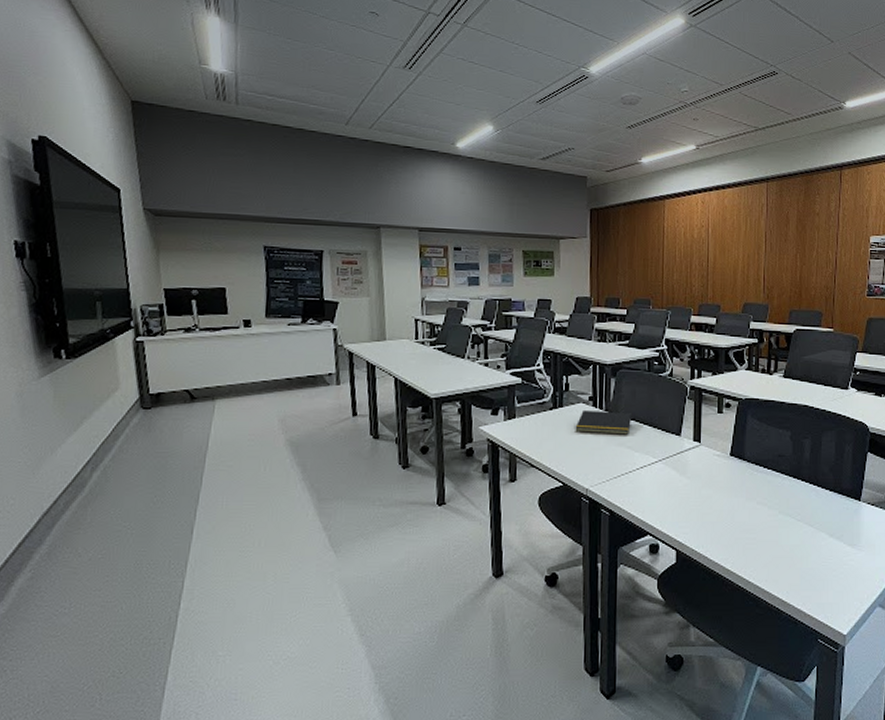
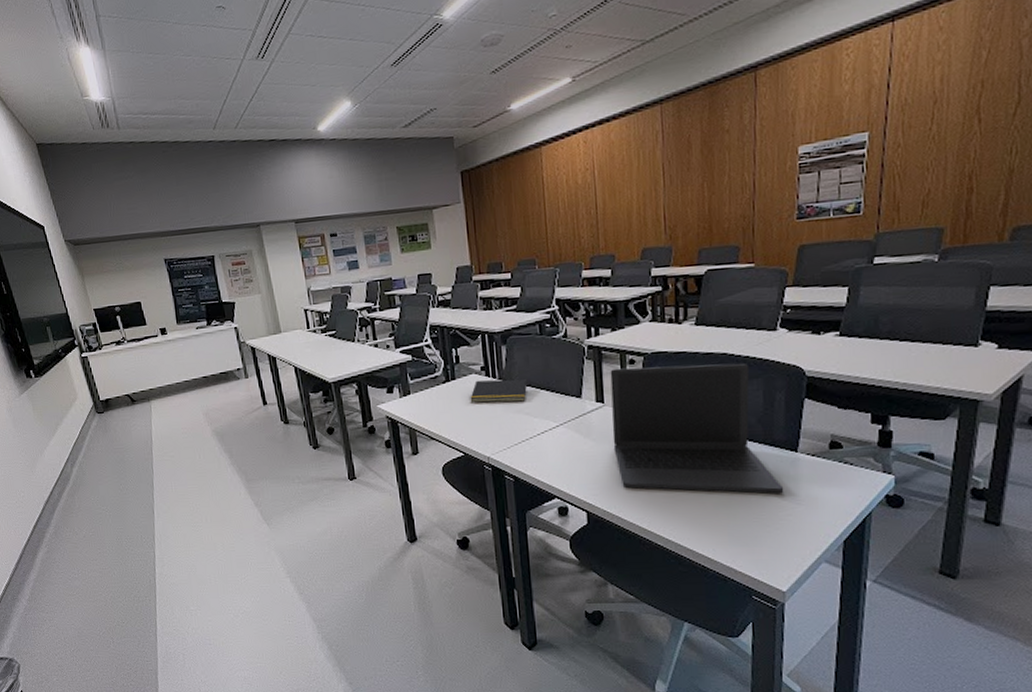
laptop: none [706,410,849,539] -> present [610,363,784,494]

